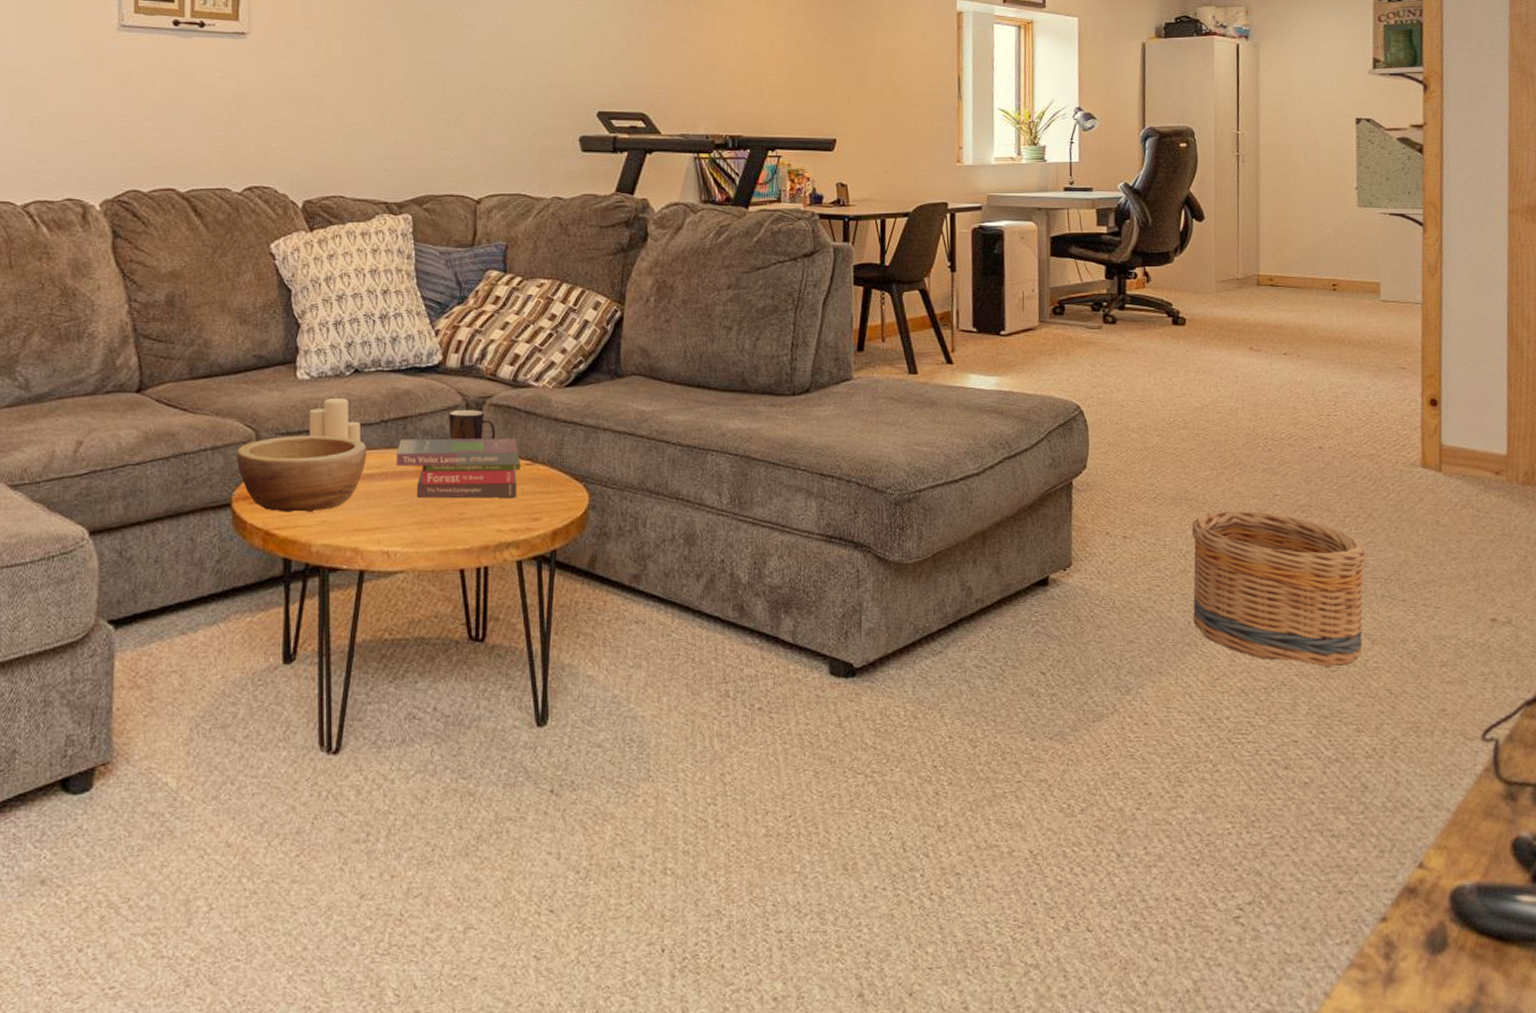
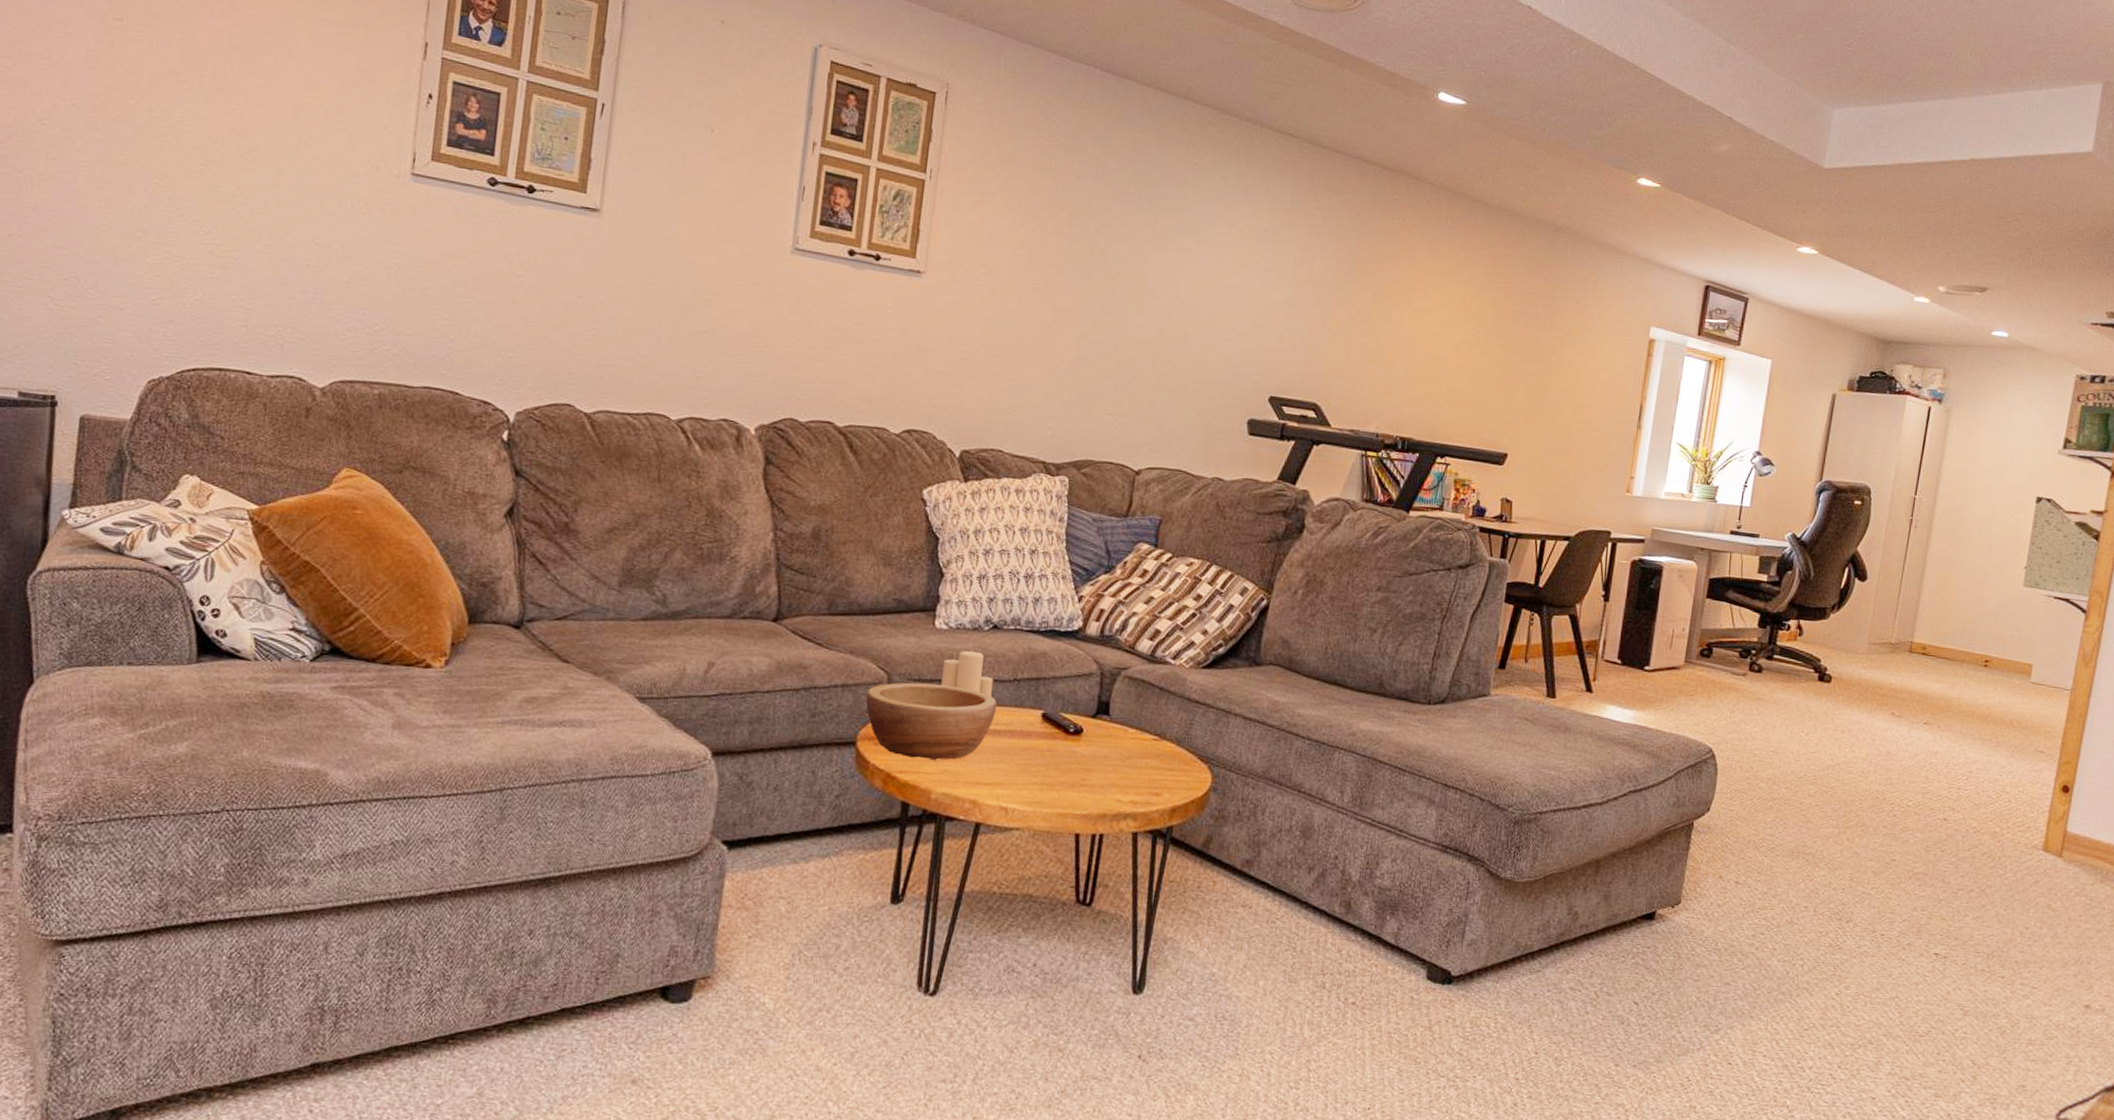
books: present [397,438,521,498] -> none [1025,699,1148,770]
mug: present [448,409,496,440] -> none [1080,677,1128,711]
basket: present [1191,510,1367,666] -> none [1792,869,1974,1032]

